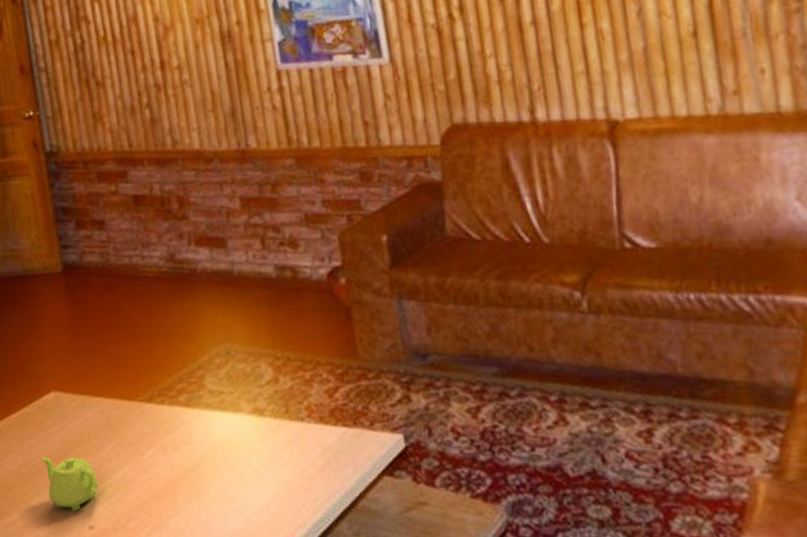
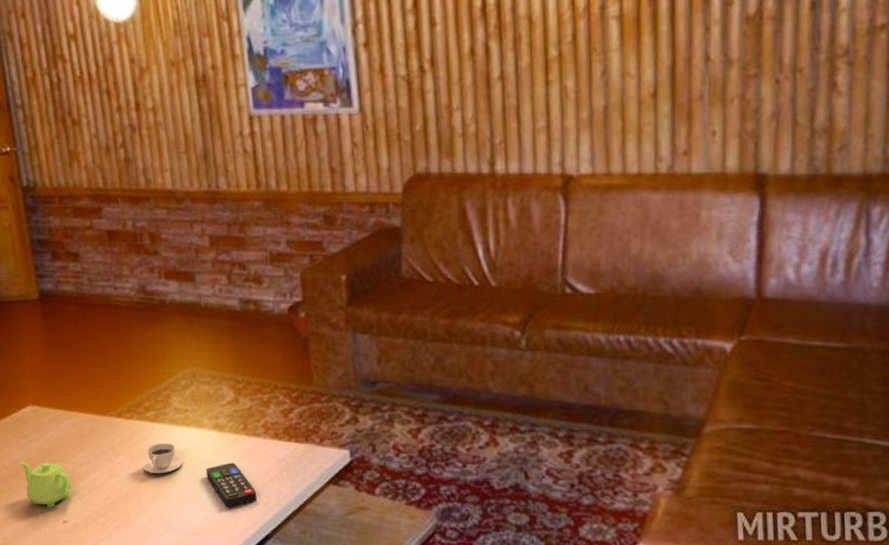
teacup: none [176,431,220,467] -> present [143,443,183,473]
remote control: none [245,452,304,506] -> present [205,462,258,507]

